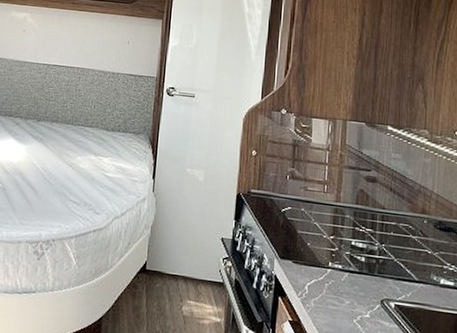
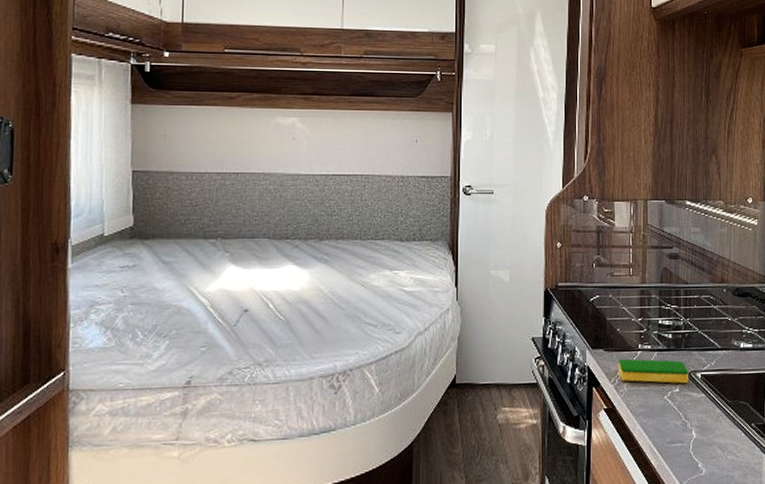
dish sponge: none [306,273,381,310] -> present [619,358,688,384]

